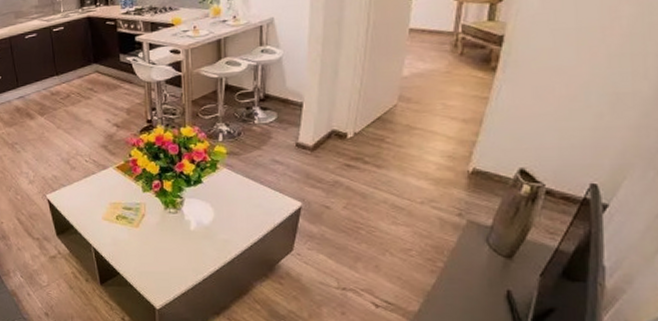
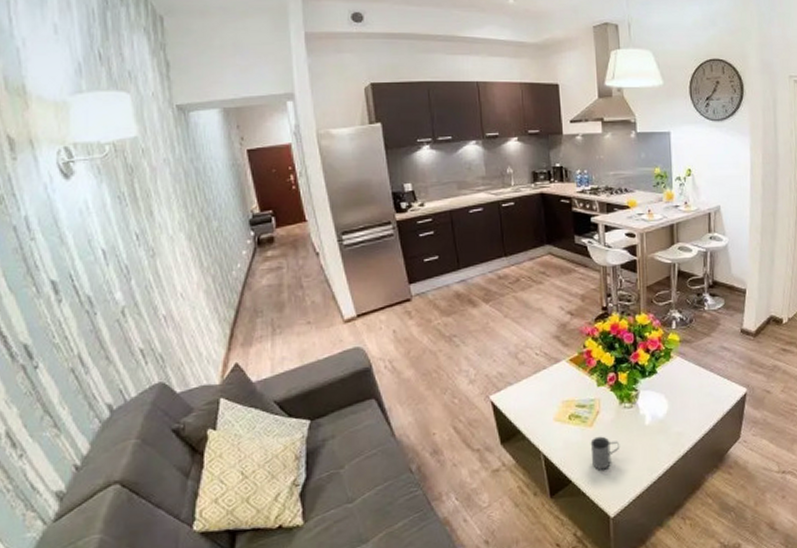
mug: none [136,236,166,267] -> present [590,436,620,470]

